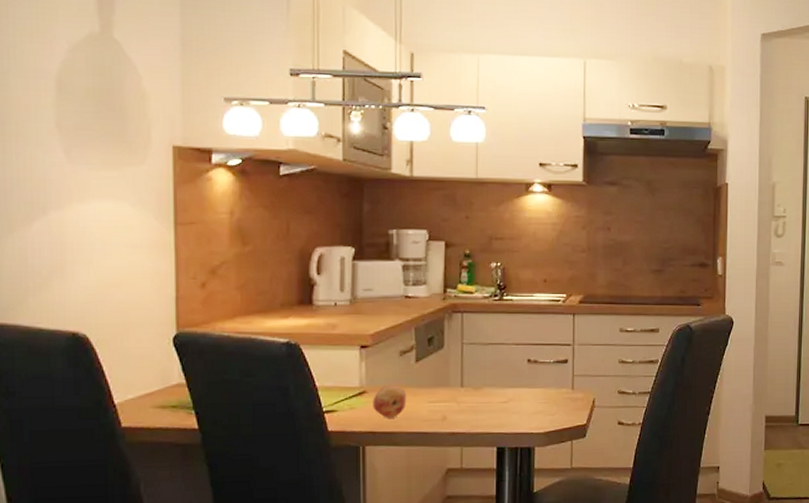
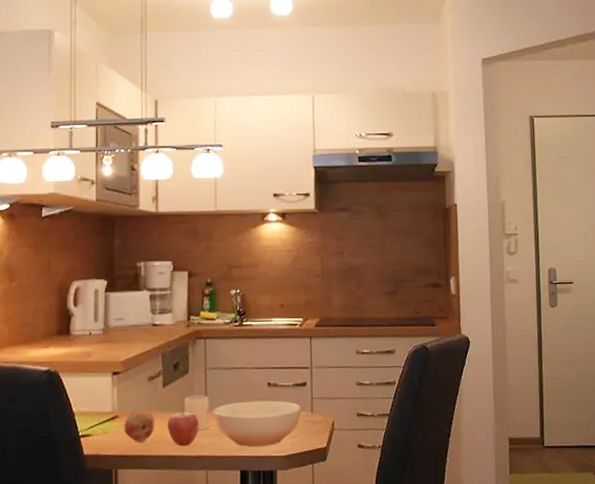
fruit: none [419,380,454,423] -> present [167,405,199,447]
mug: none [438,371,466,407] -> present [184,395,210,431]
bowl: none [469,377,563,423] -> present [213,400,302,447]

